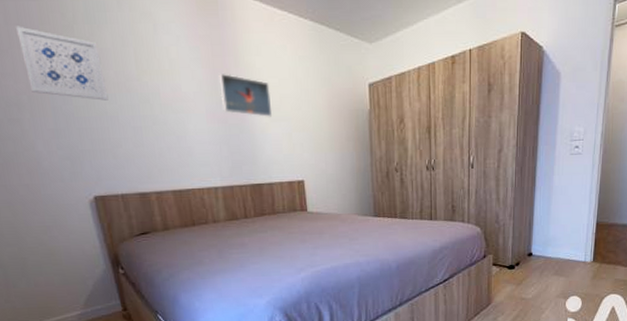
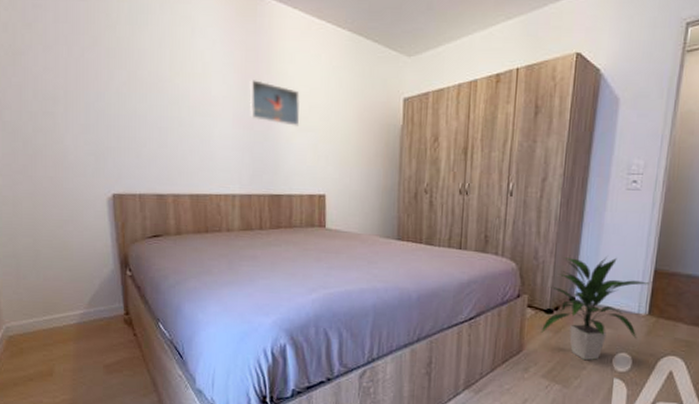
wall art: present [16,26,109,101] -> none [63,24,140,100]
indoor plant: none [505,215,593,305] -> present [540,257,649,360]

